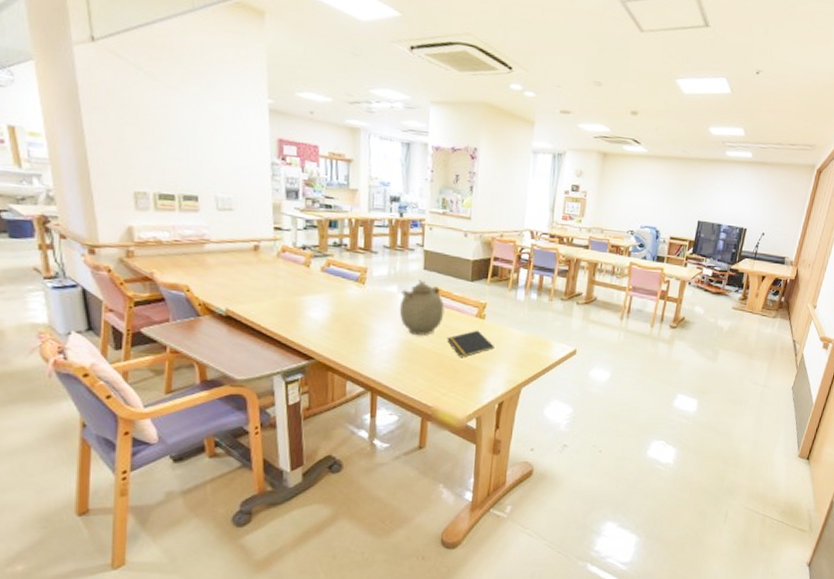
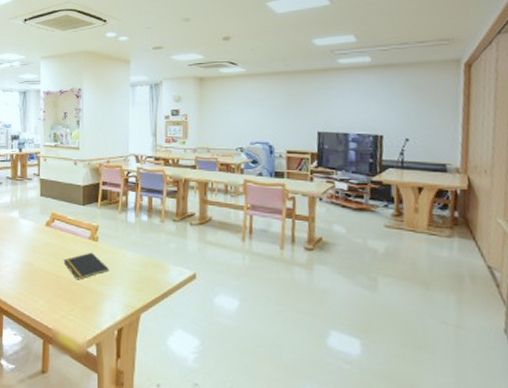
teapot: present [399,279,445,335] -> none [20,205,60,257]

